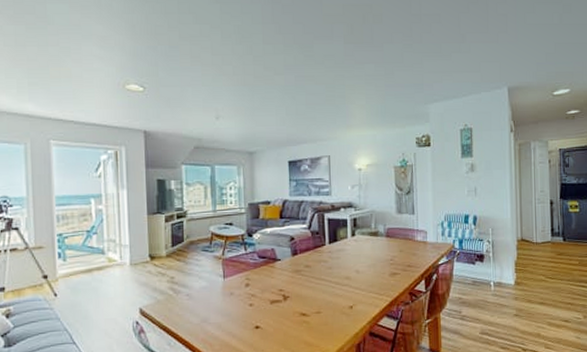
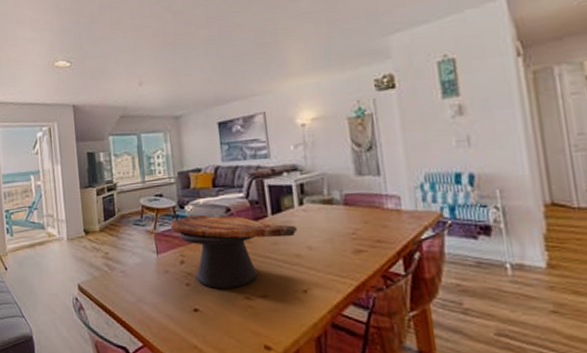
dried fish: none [238,242,348,308] -> present [170,214,297,290]

